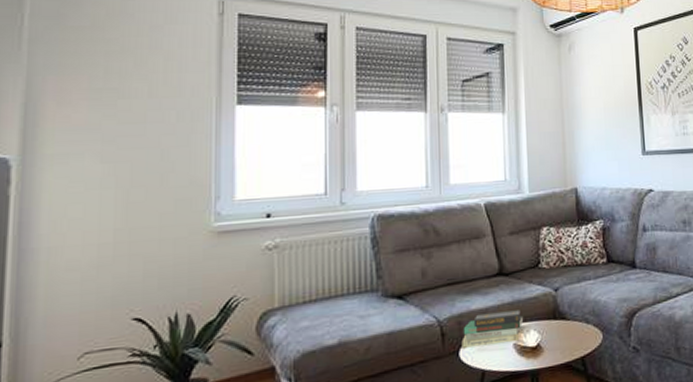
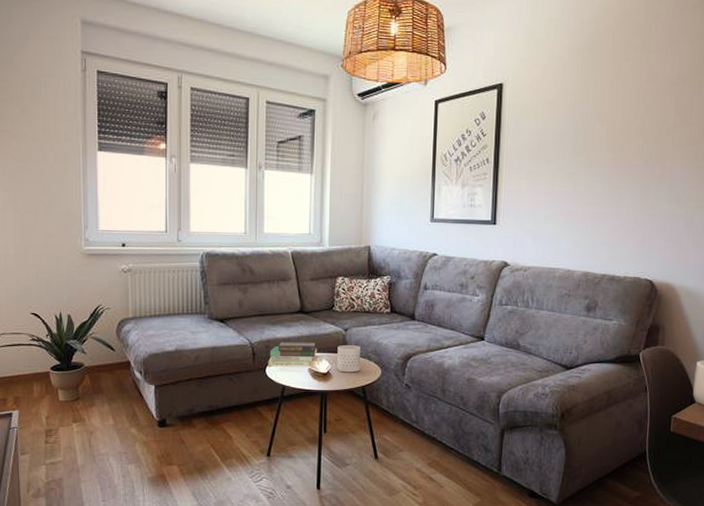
mug: none [547,307,577,343] -> present [337,345,362,373]

